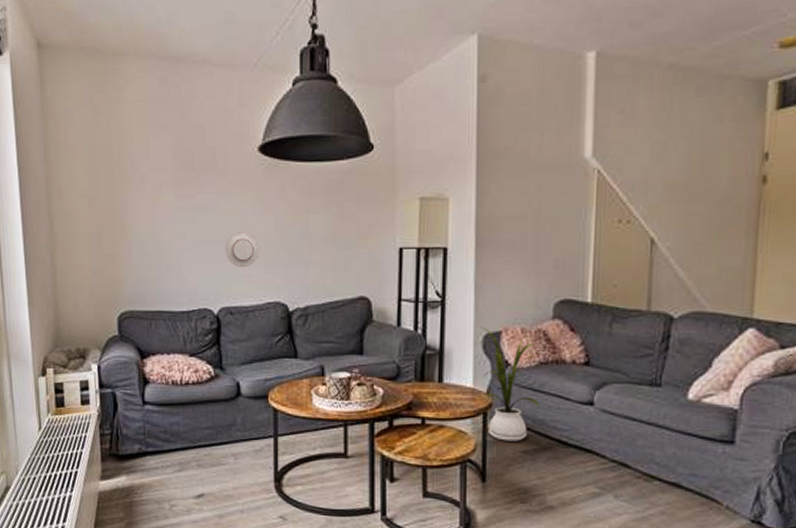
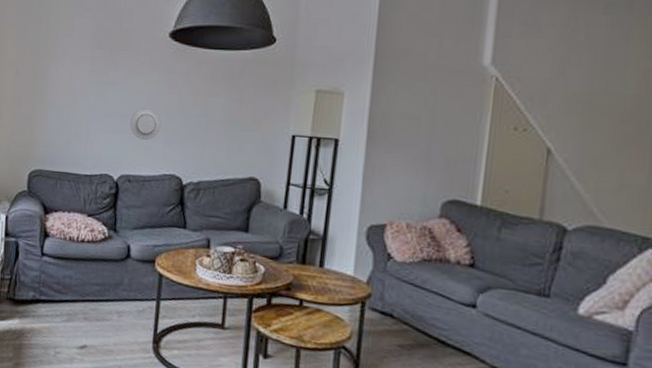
house plant: present [482,327,540,441] -> none [364,219,420,335]

